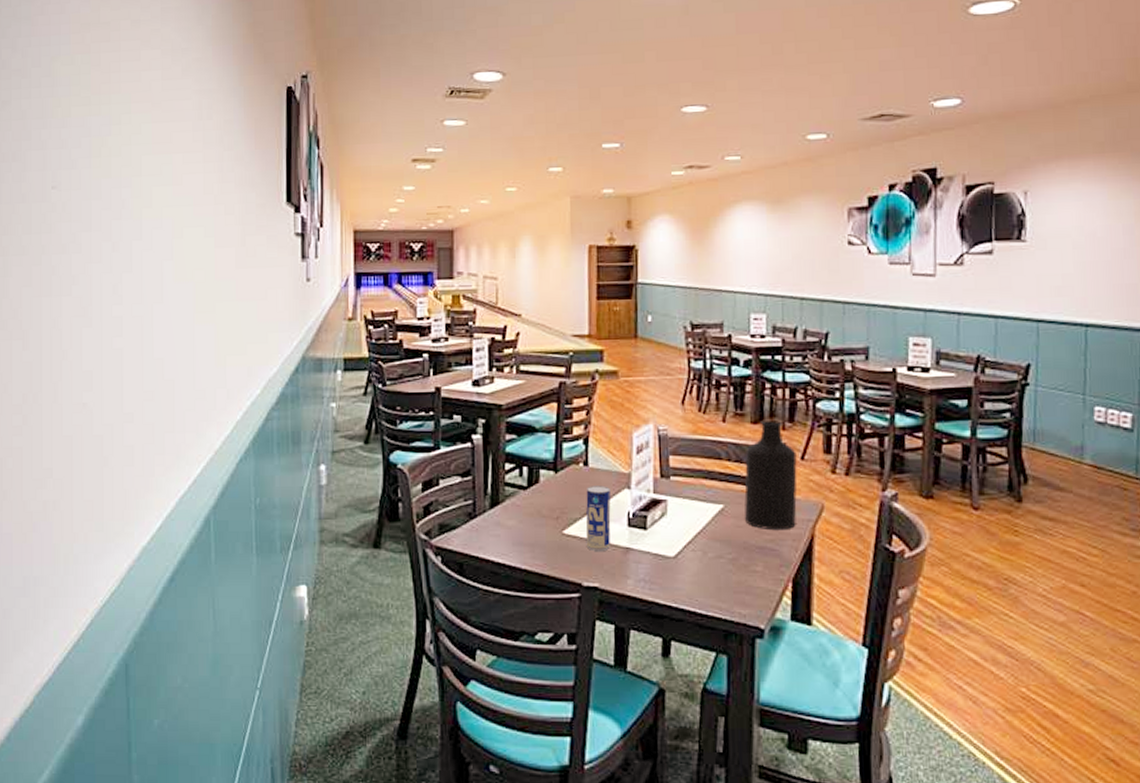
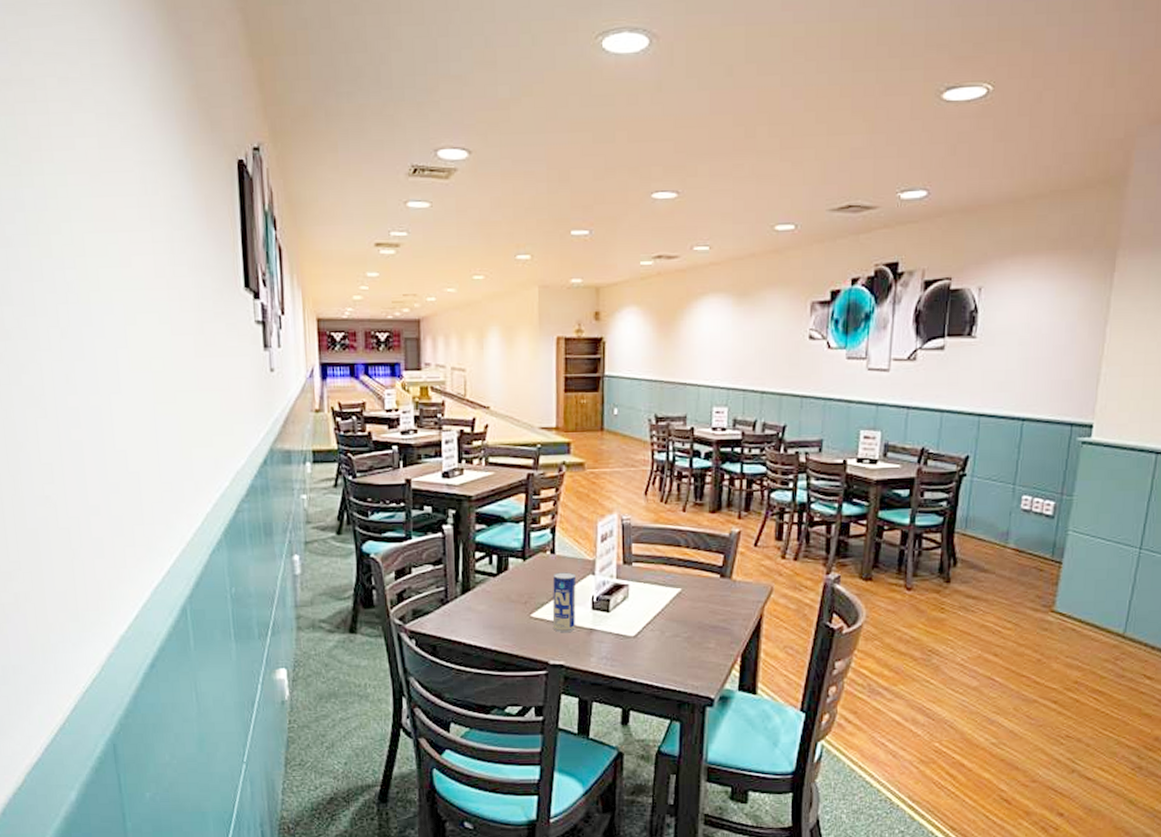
bottle: present [744,419,797,531] -> none [701,509,750,611]

